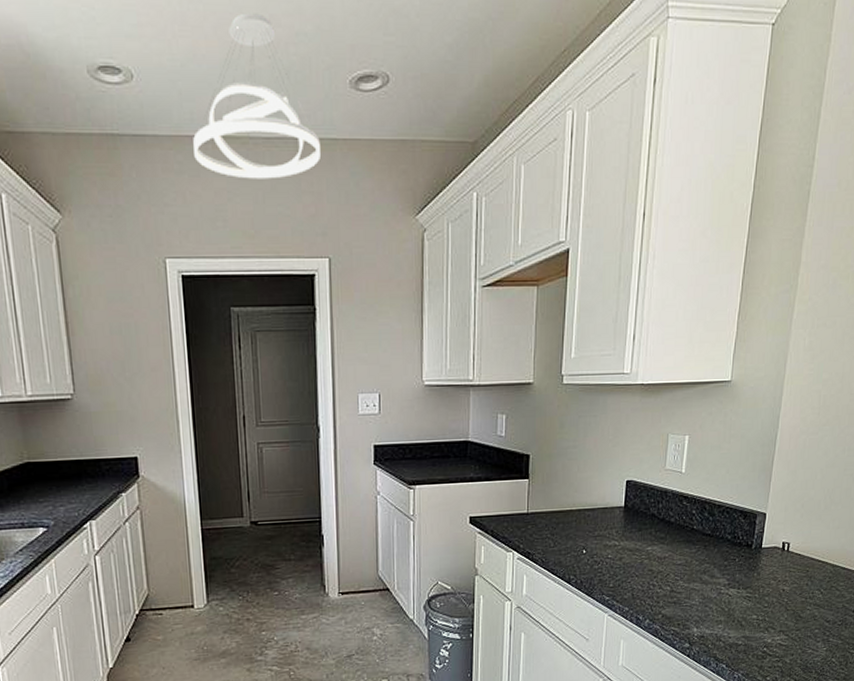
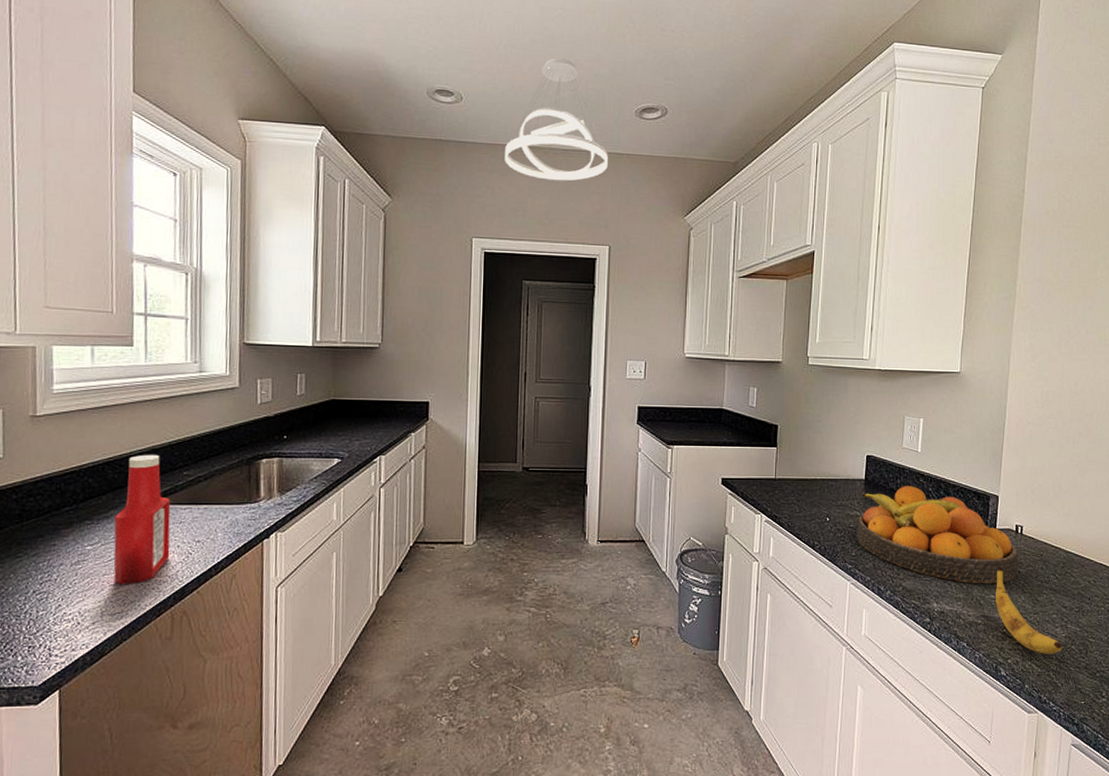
fruit bowl: none [615,510,784,606] -> present [857,486,1019,584]
banana: none [757,586,823,669] -> present [996,567,1063,654]

